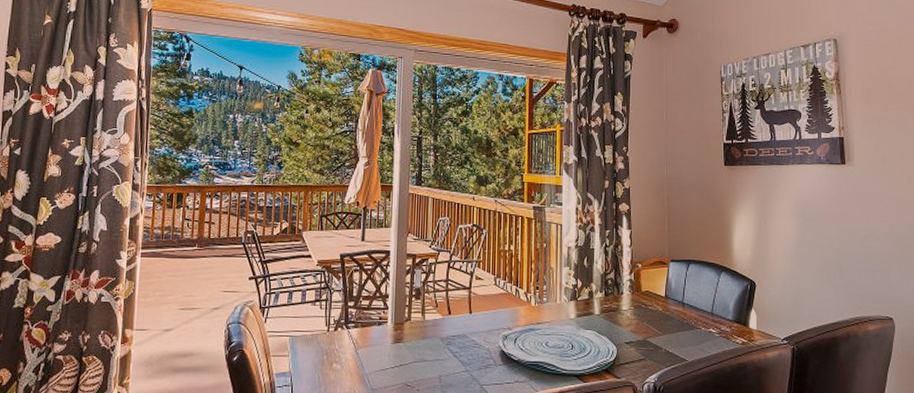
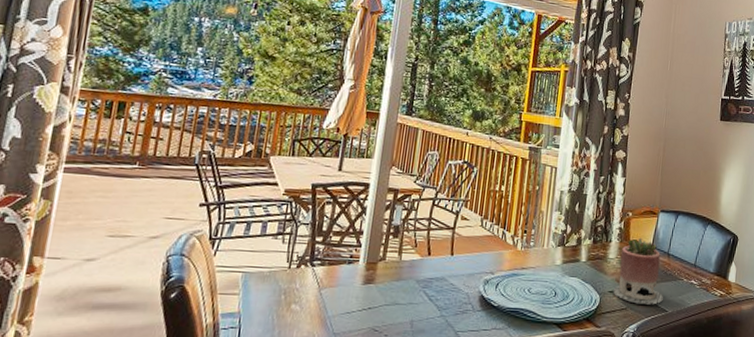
succulent planter: none [629,288,682,355] -> present [613,237,663,305]

